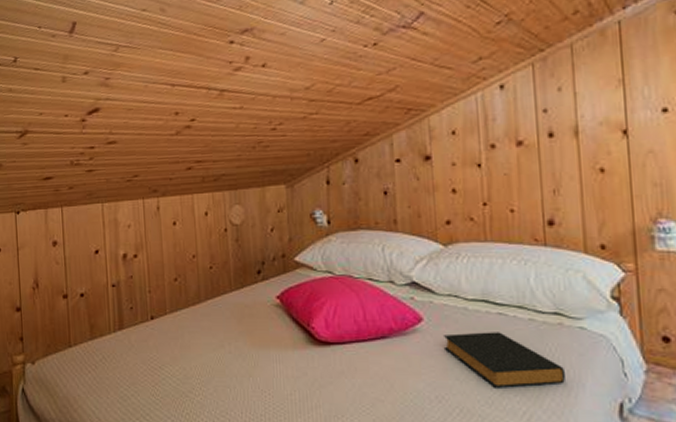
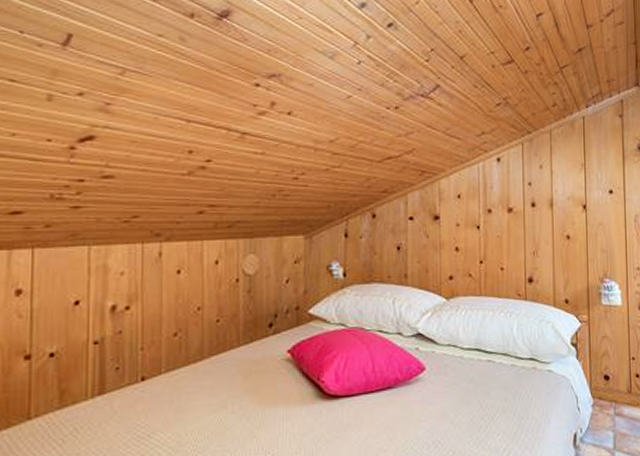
hardback book: present [442,332,567,388] -> none [441,377,537,429]

